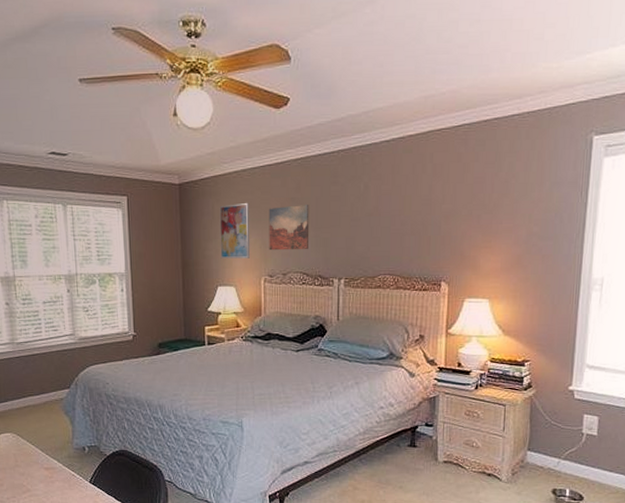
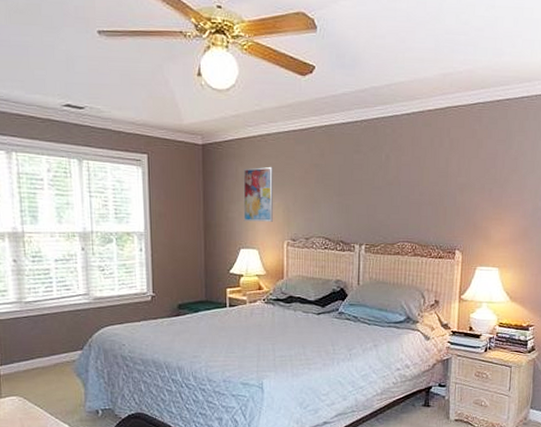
wall art: present [268,205,309,251] -> none [292,171,333,216]

